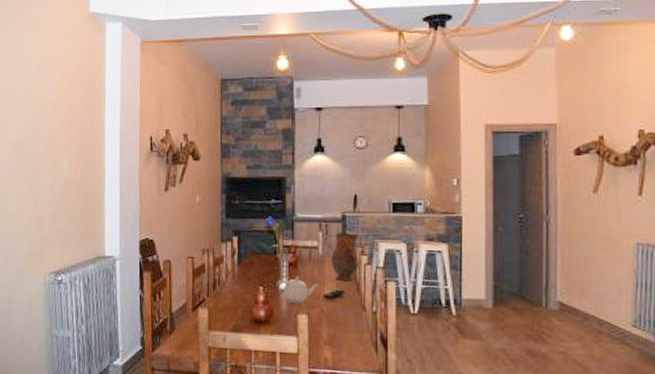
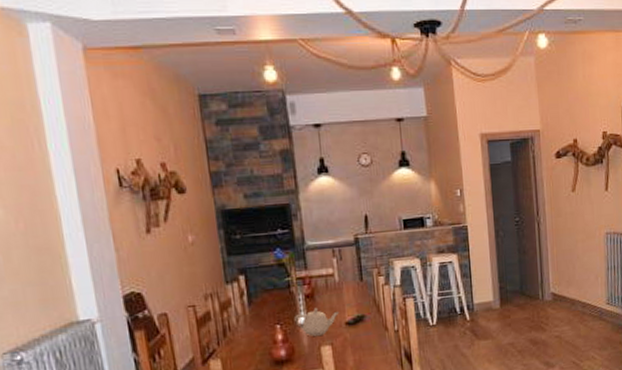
pitcher: present [325,233,359,282] -> none [339,255,377,306]

